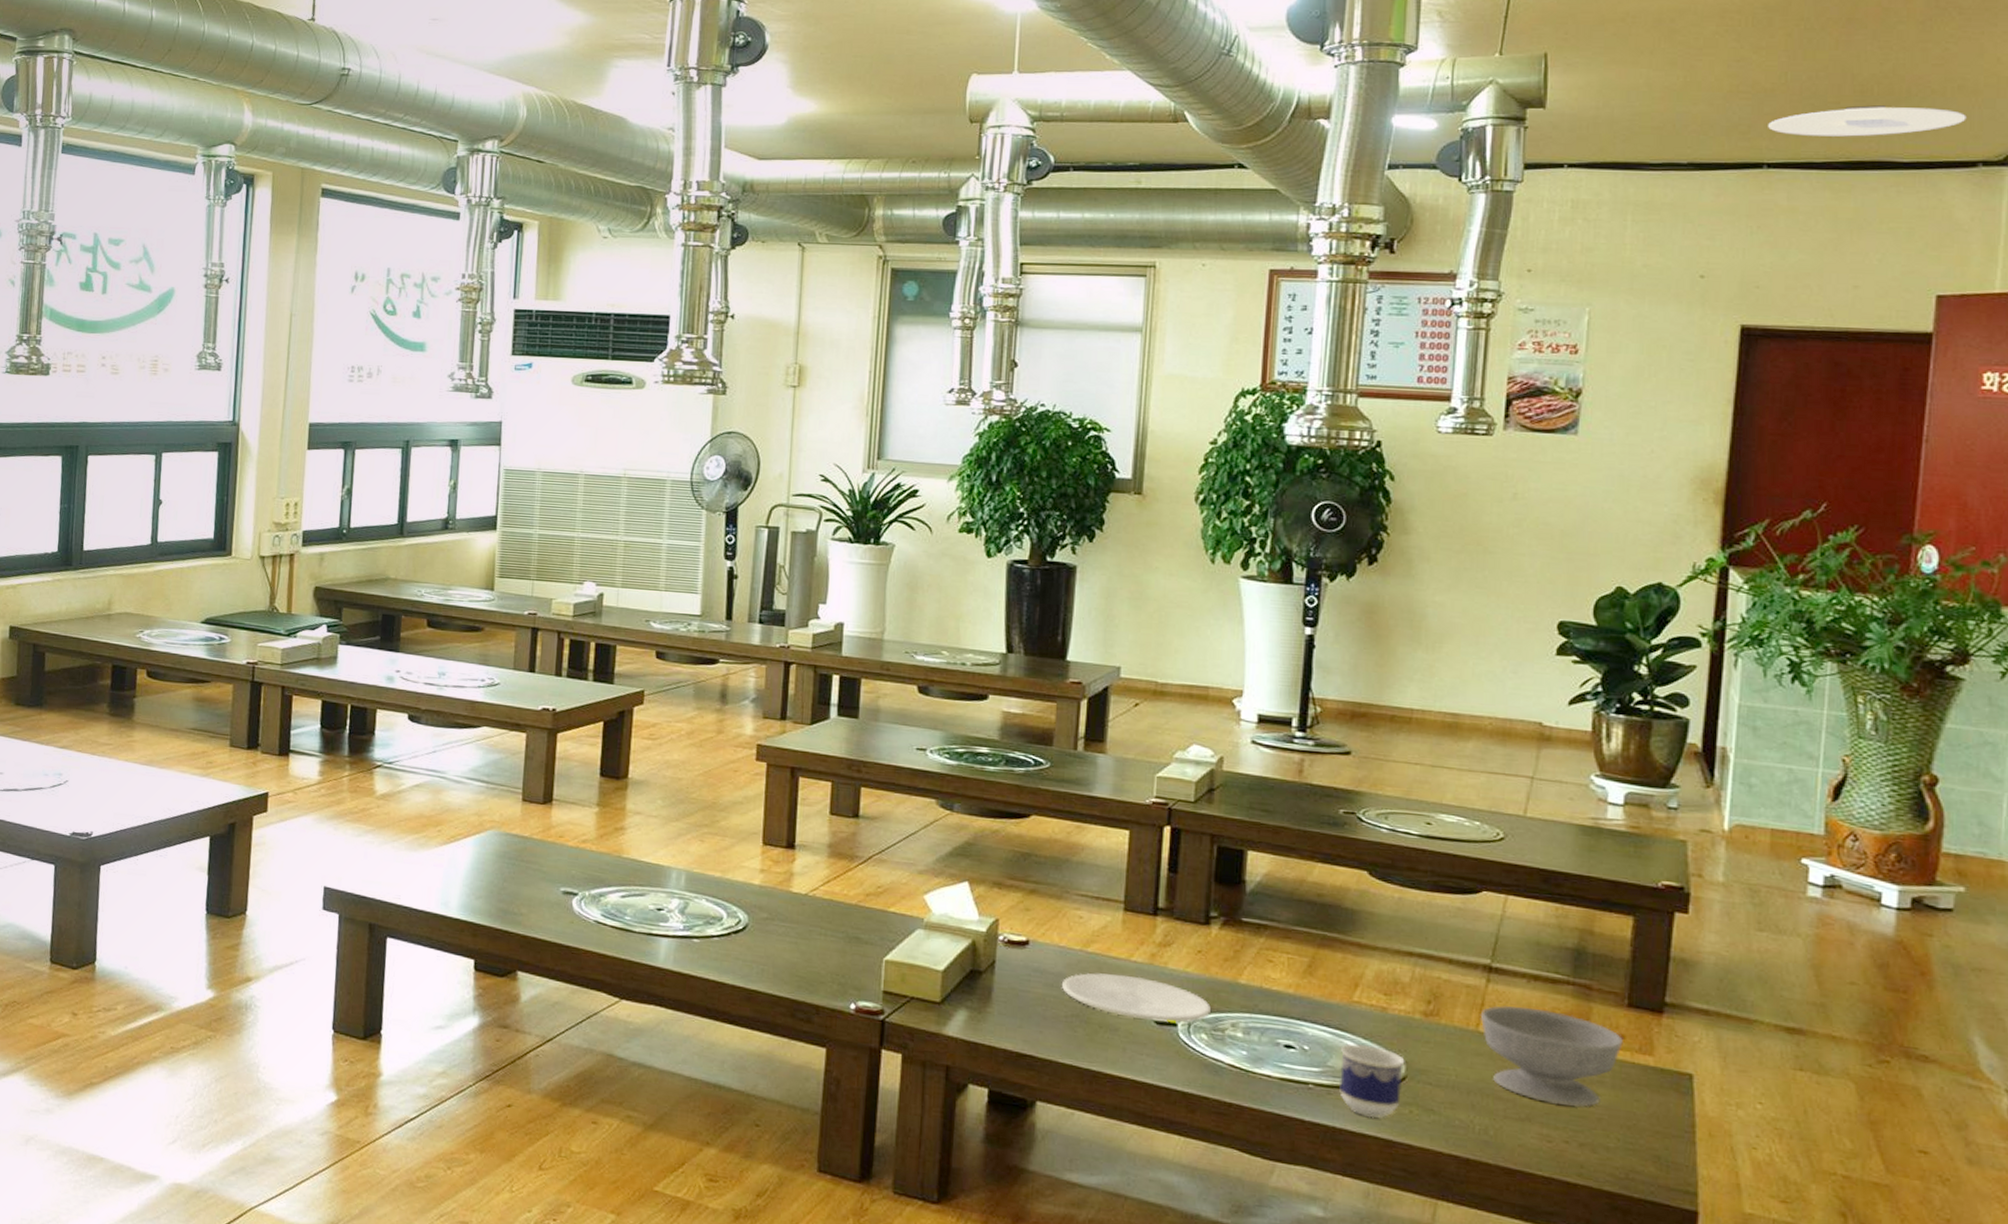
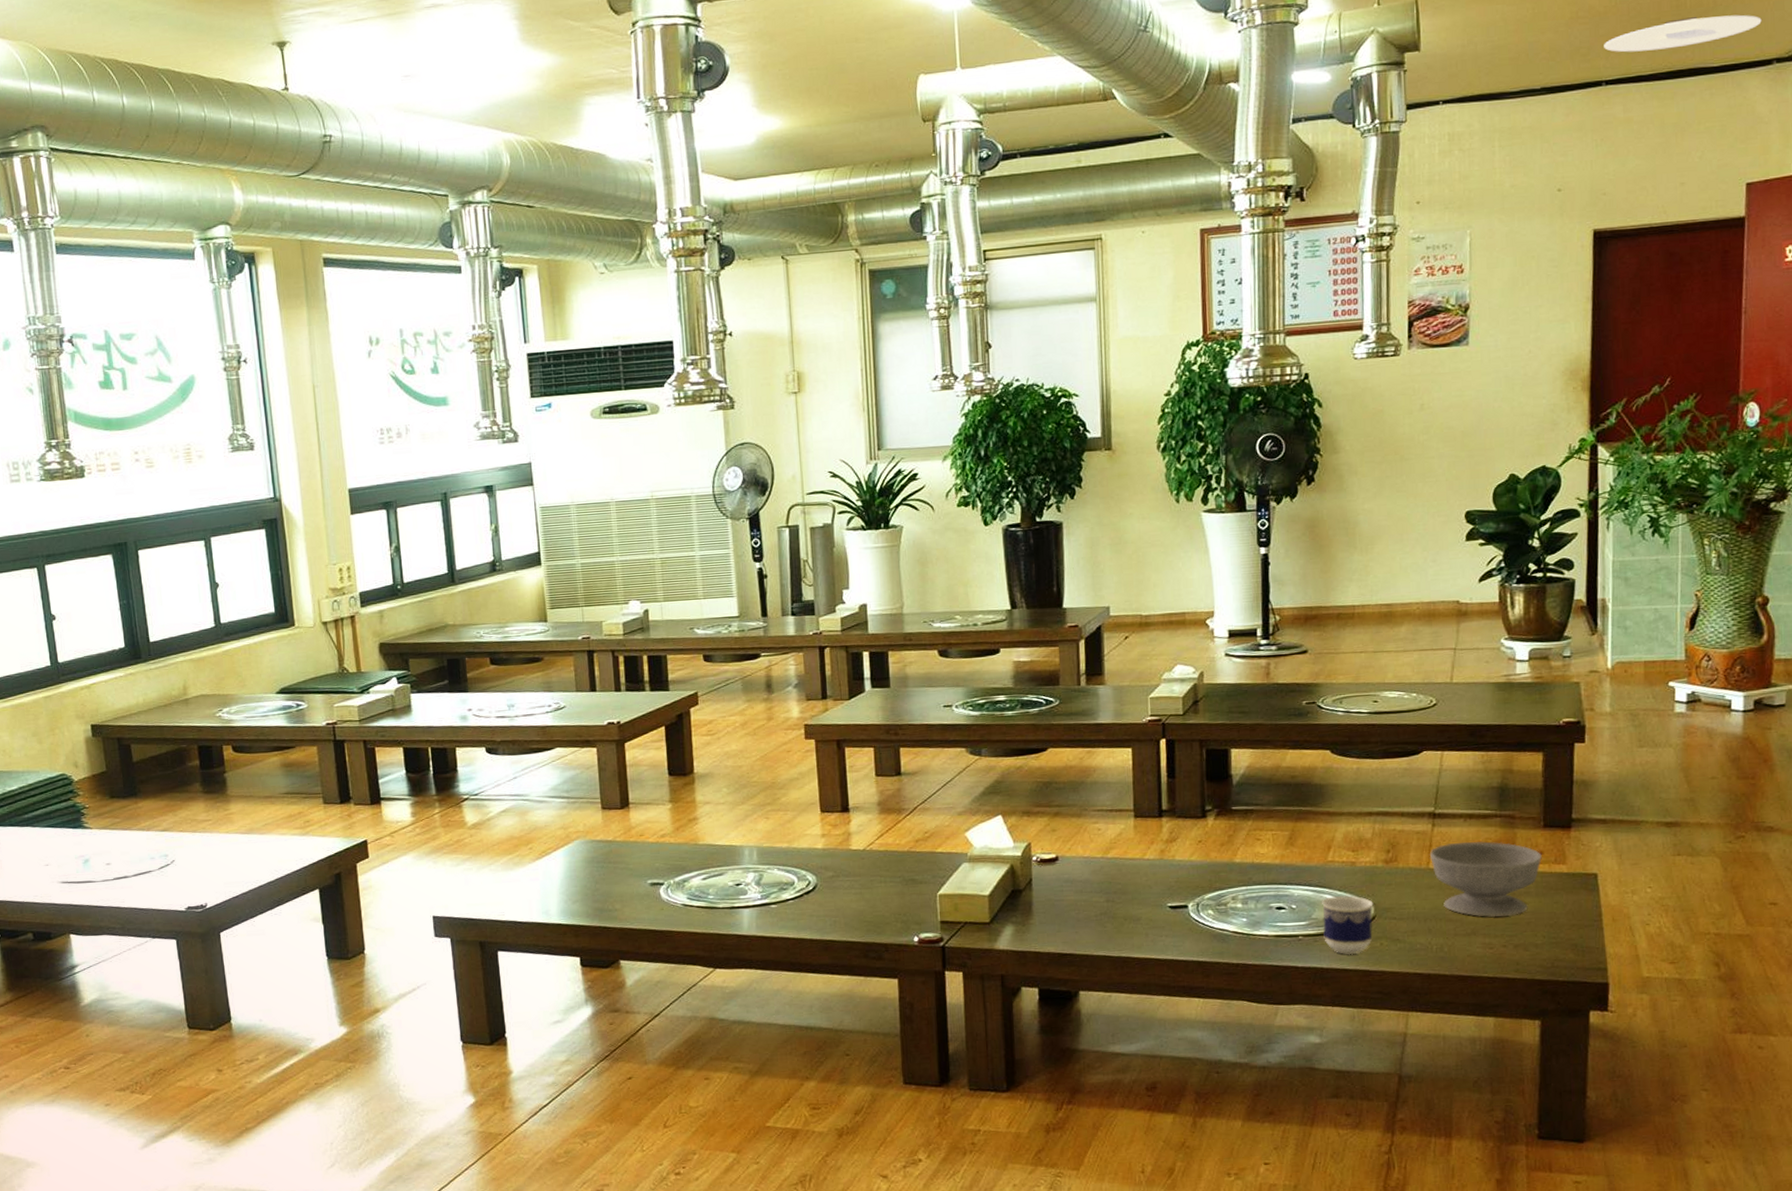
plate: present [1061,973,1212,1022] -> none [1089,871,1215,907]

